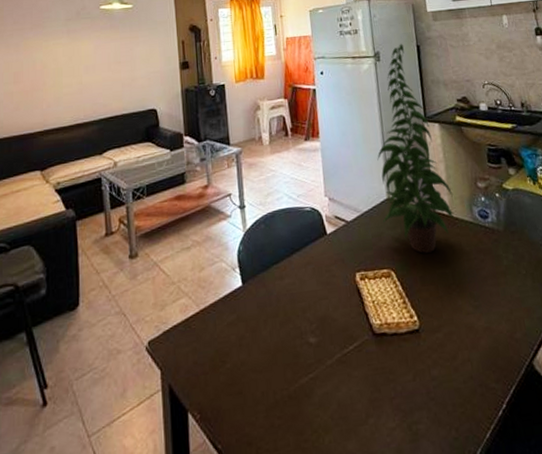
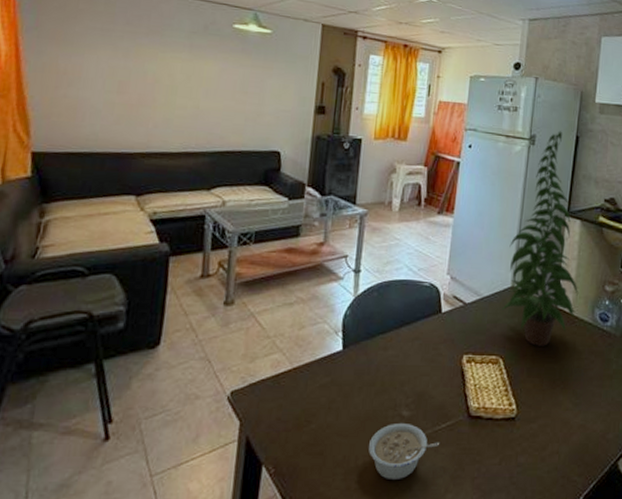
legume: none [284,350,351,412] -> present [369,422,439,481]

